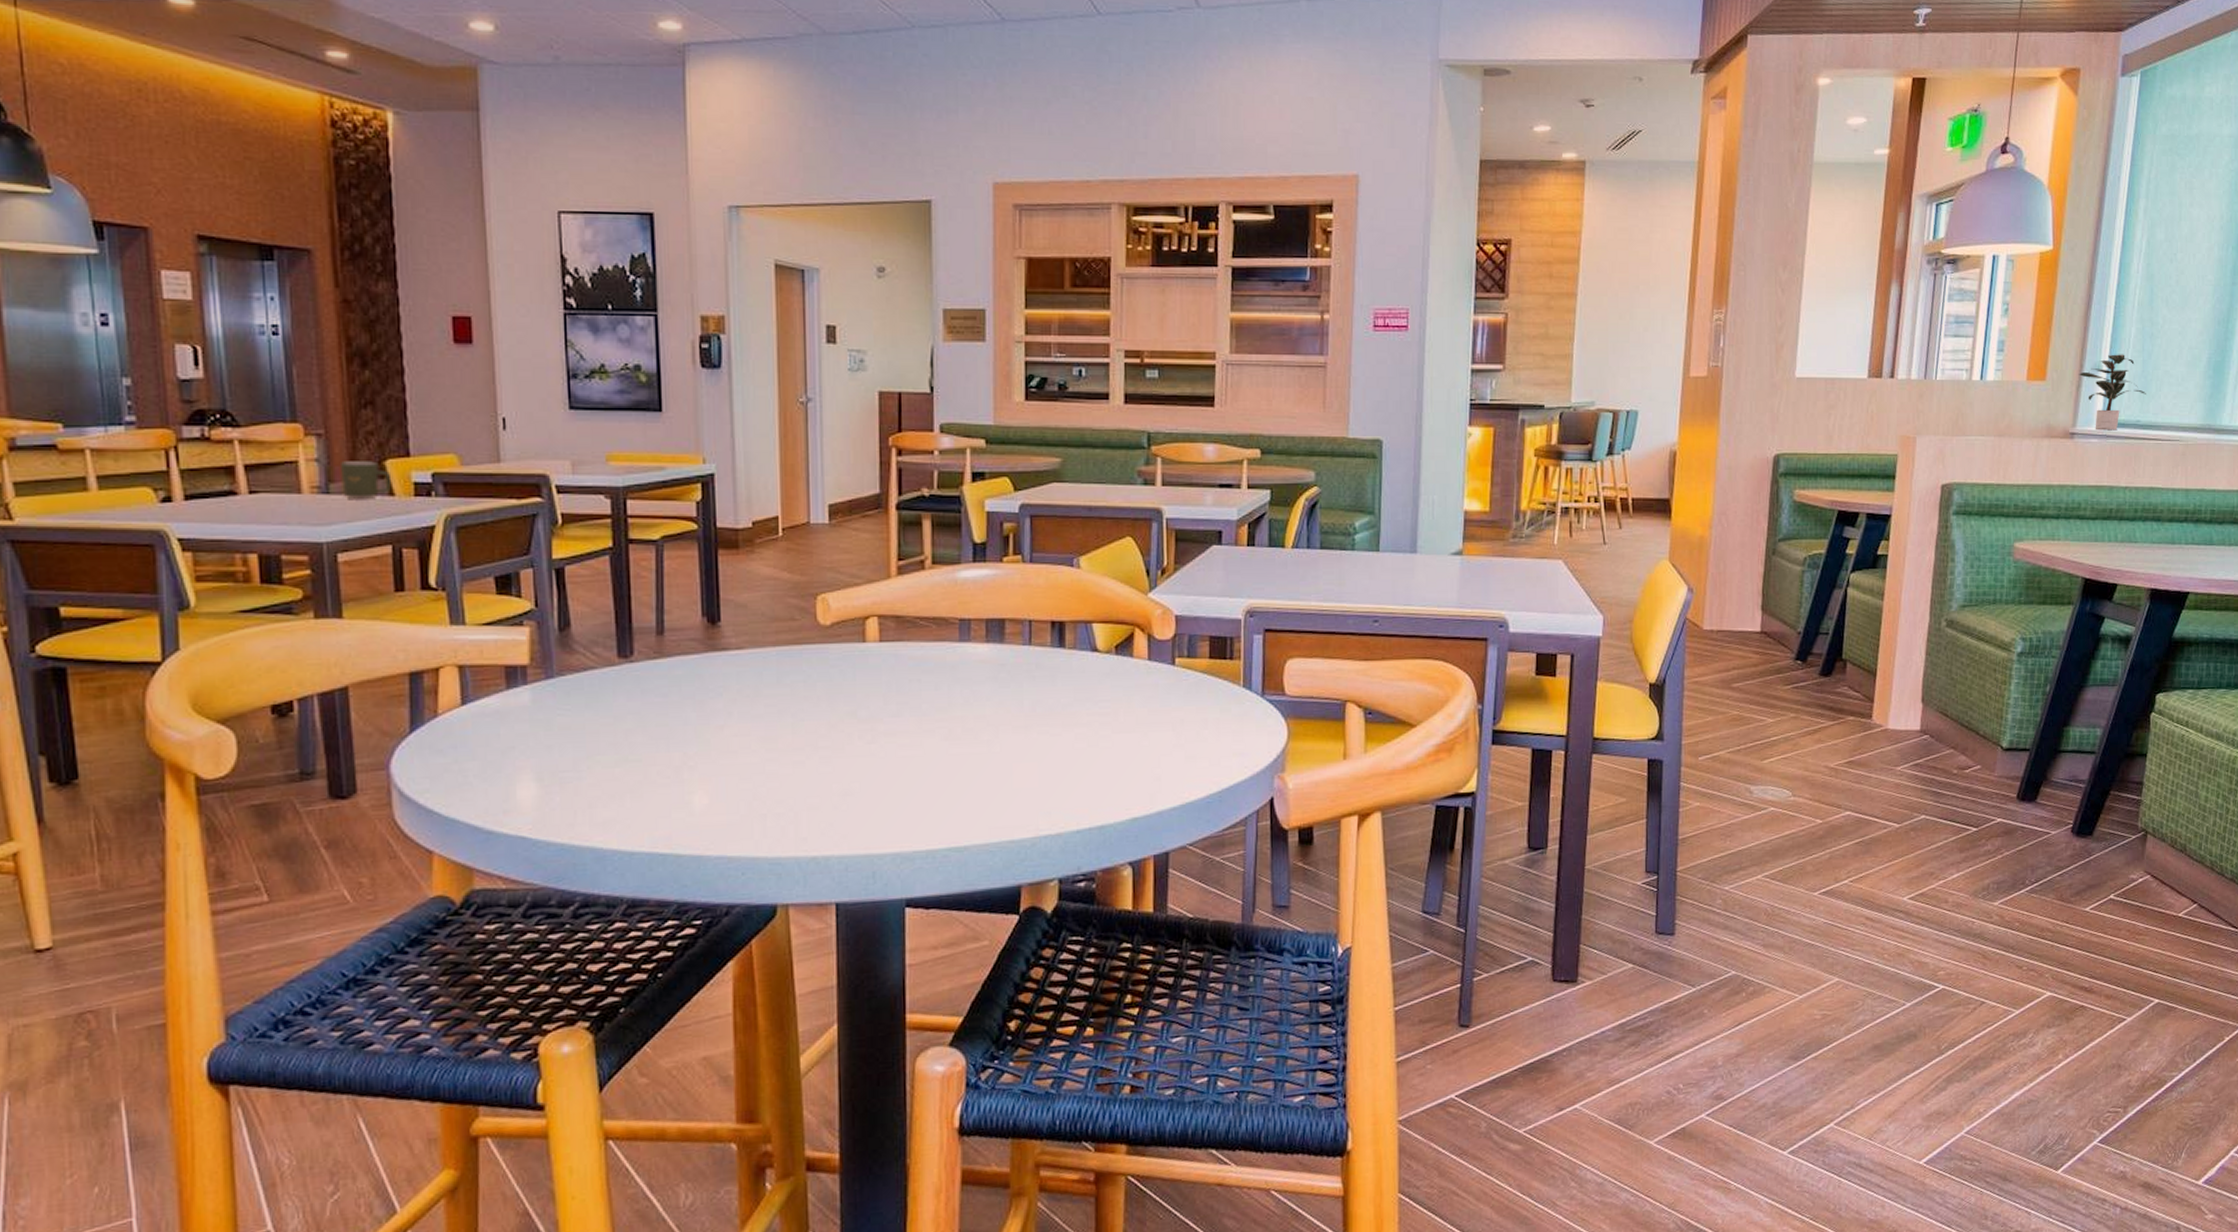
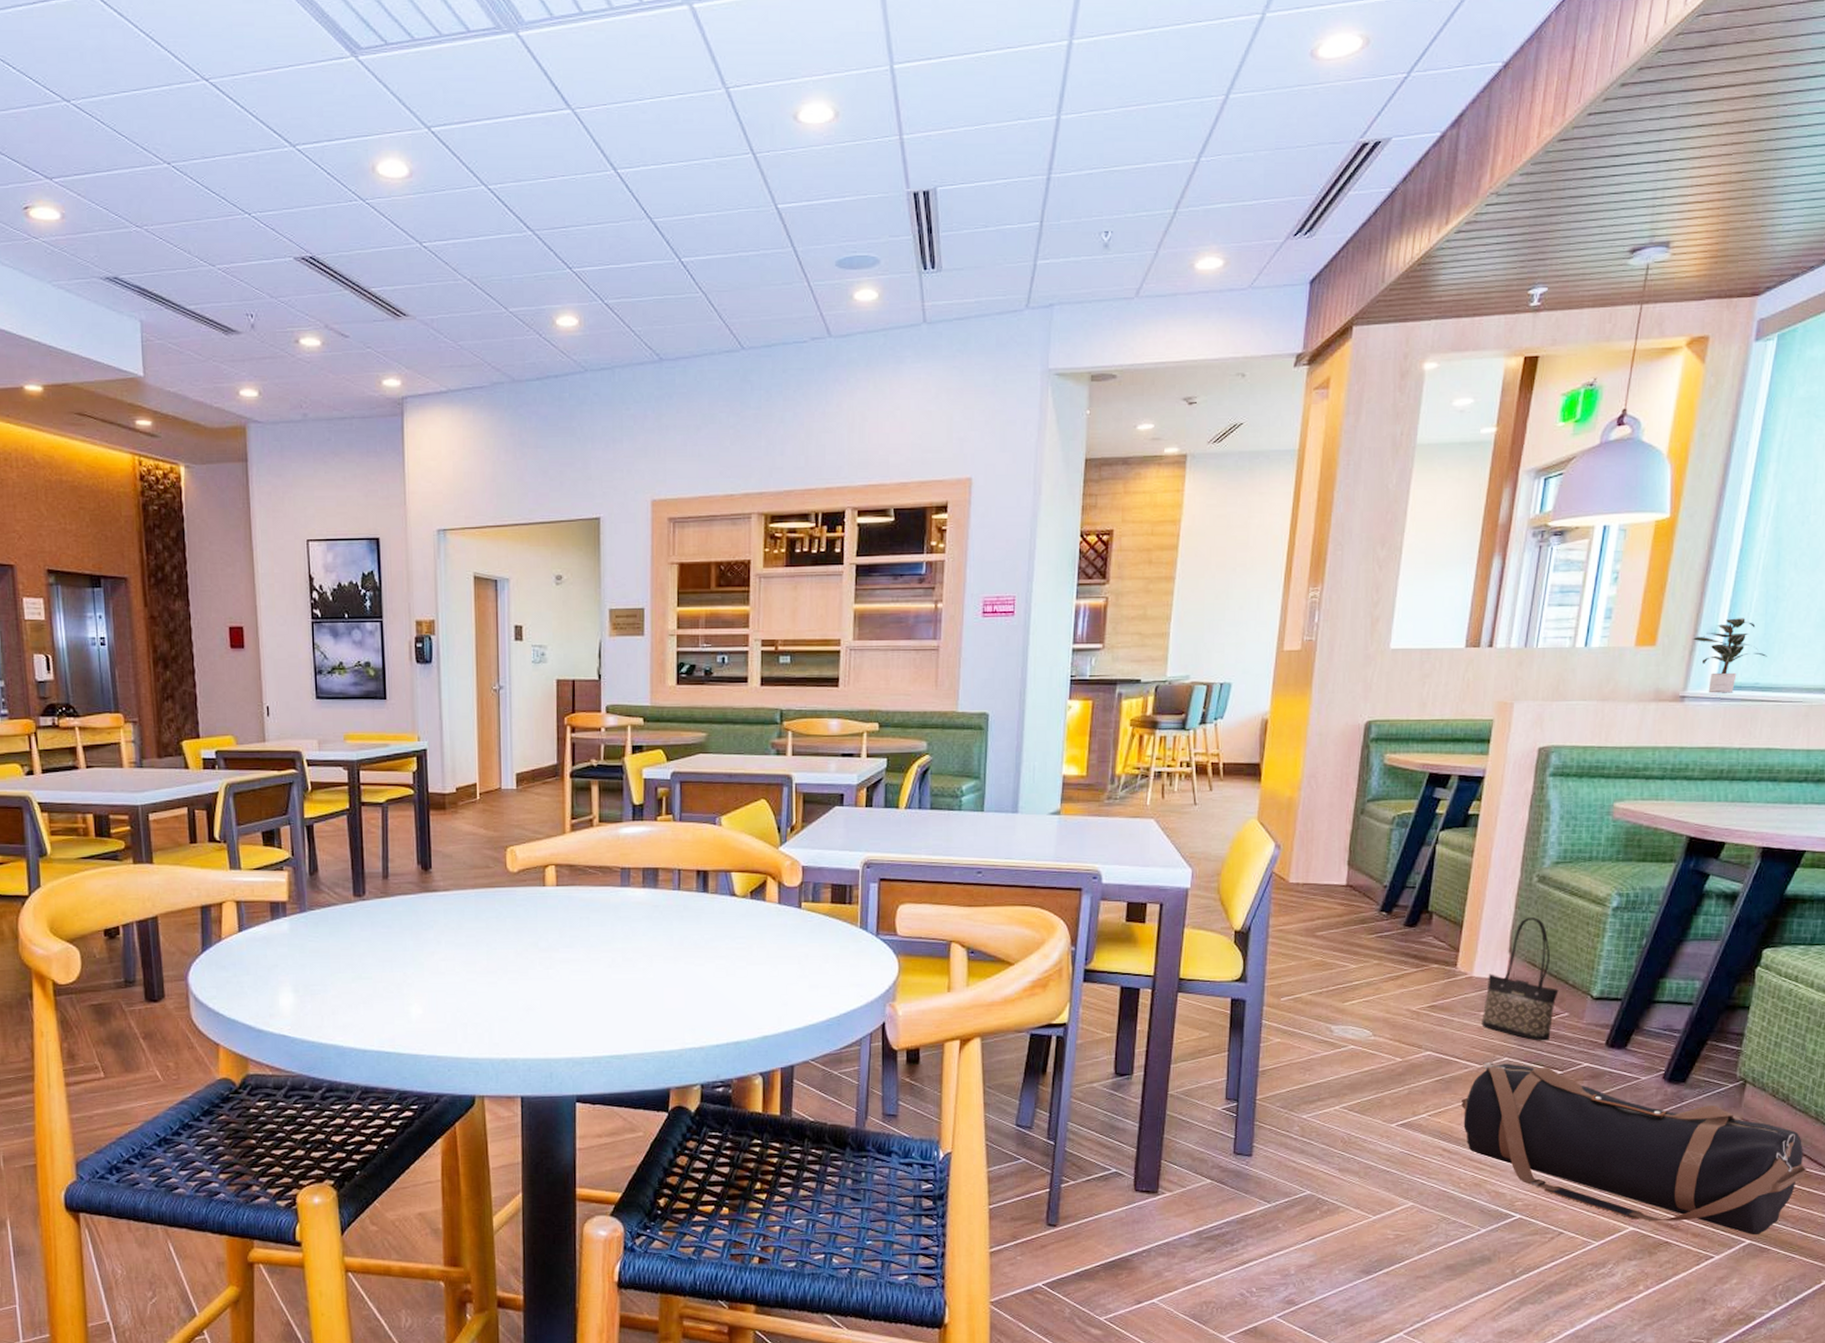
mug: present [341,461,392,499] -> none [150,742,187,771]
duffel bag: none [1882,820,2206,994] -> present [1461,1061,1807,1235]
tote bag: none [1898,664,1970,796] -> present [1481,918,1559,1041]

